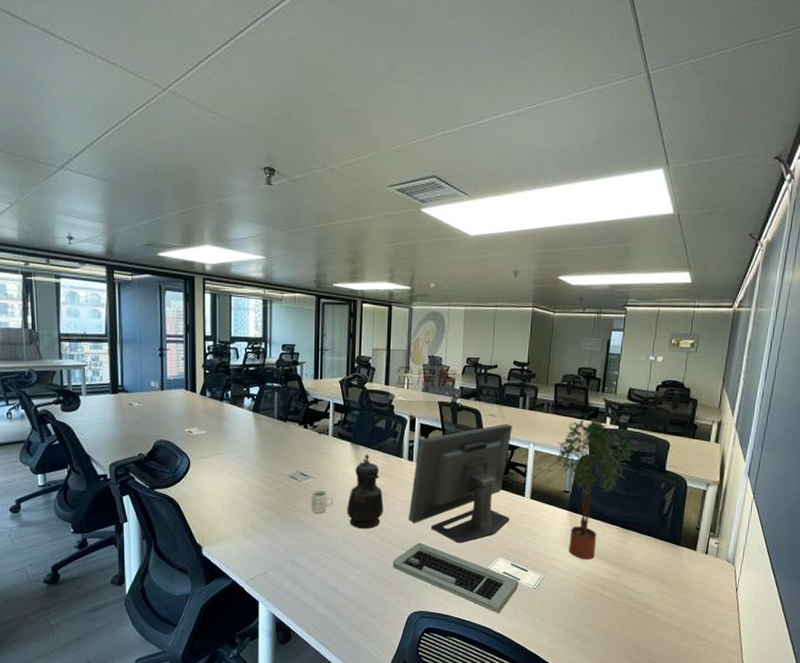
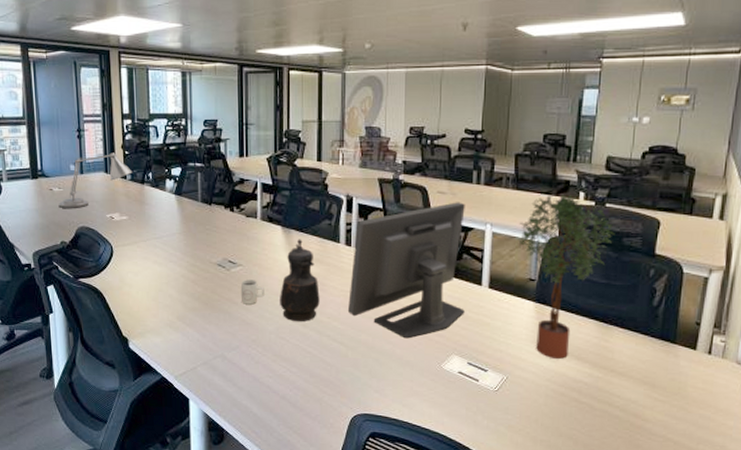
desk lamp: none [137,371,212,422] -> present [58,152,133,208]
computer keyboard: present [392,542,519,614] -> none [331,337,477,419]

